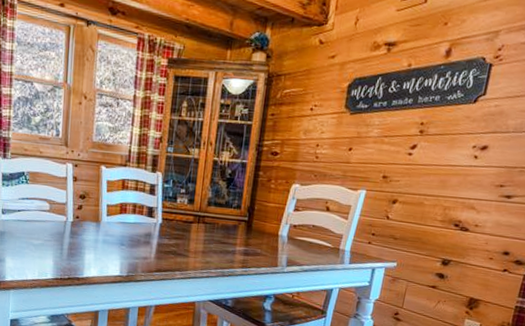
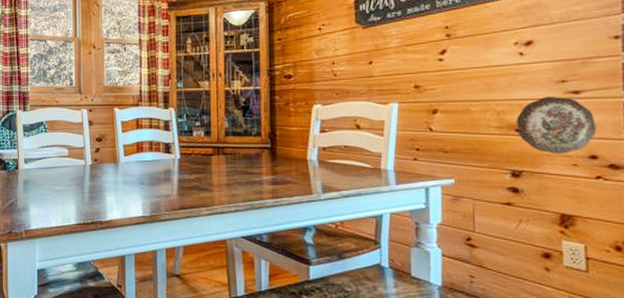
decorative plate: none [455,197,516,249] -> present [516,95,597,154]

